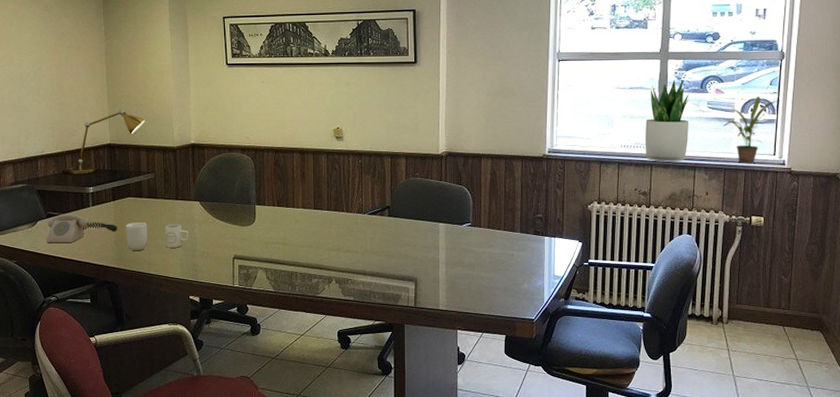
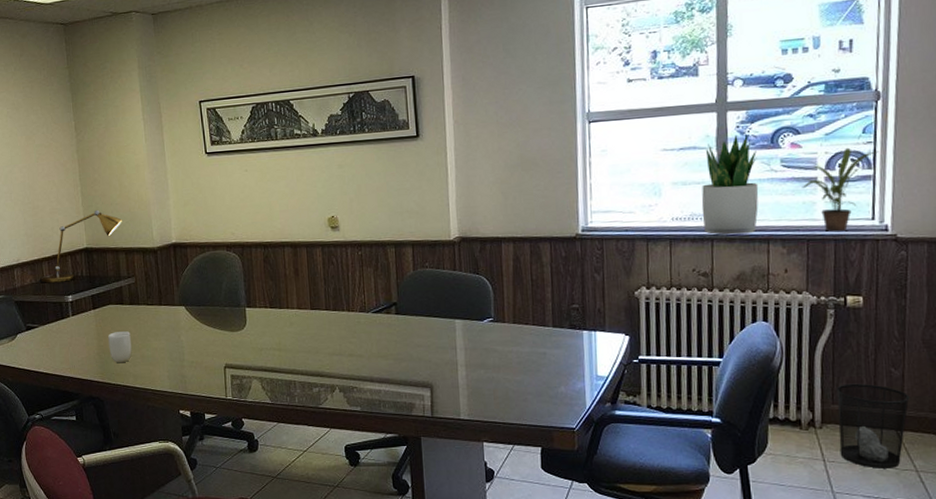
telephone: present [47,214,117,244] -> none [27,325,100,358]
mug: present [164,224,189,248] -> none [149,332,176,358]
waste bin: none [740,287,795,357] -> present [836,383,910,468]

